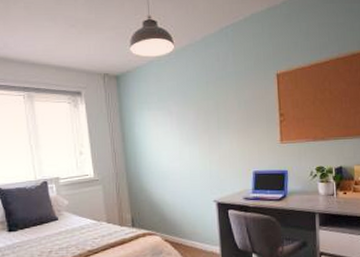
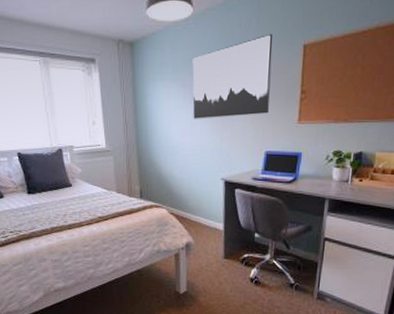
wall art: none [177,65,252,144] -> present [192,33,273,119]

